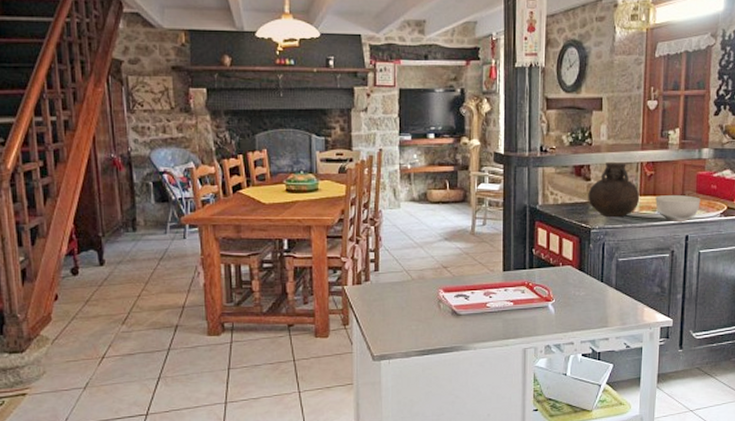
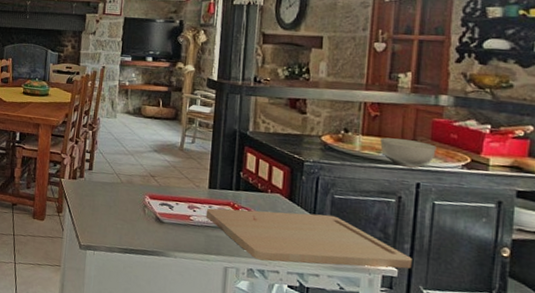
cutting board: none [502,278,684,335] -> present [205,208,412,269]
vase: present [588,162,640,217] -> none [302,98,362,154]

